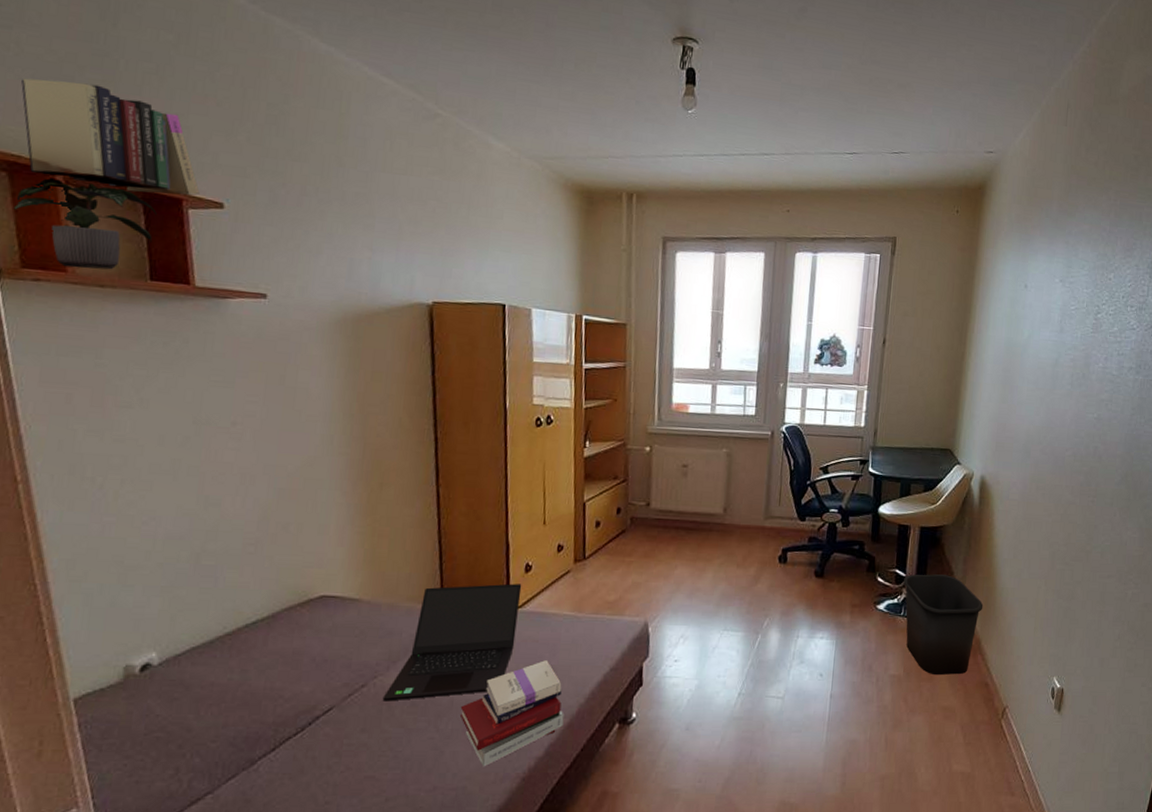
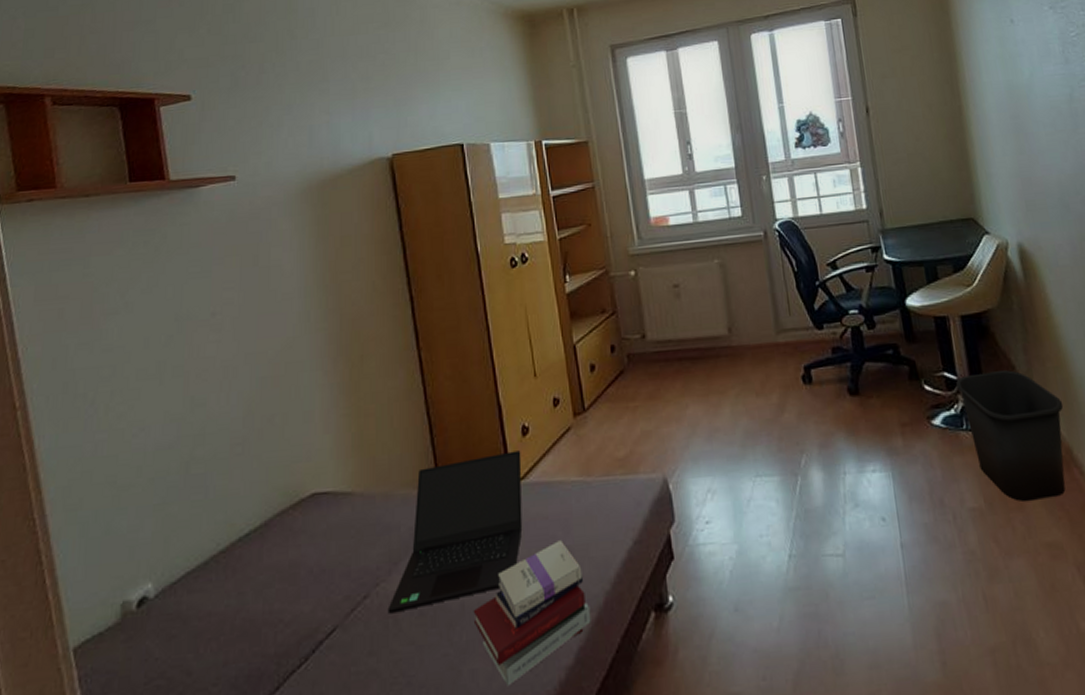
potted plant: present [13,177,157,270] -> none [9,99,133,183]
books: present [21,78,200,196] -> none [15,9,169,101]

